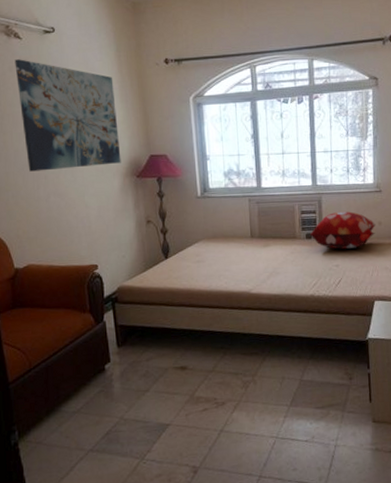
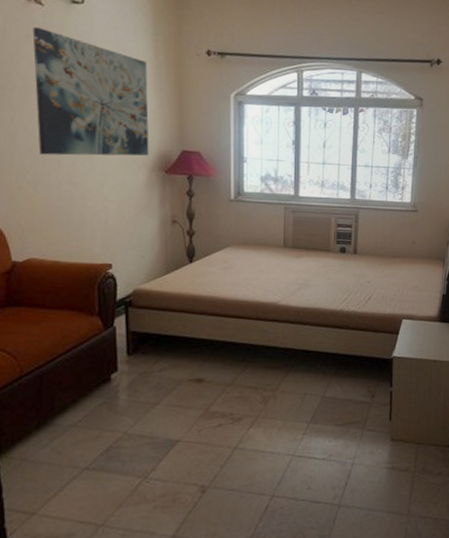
decorative pillow: present [309,211,376,249] -> none [343,228,410,266]

